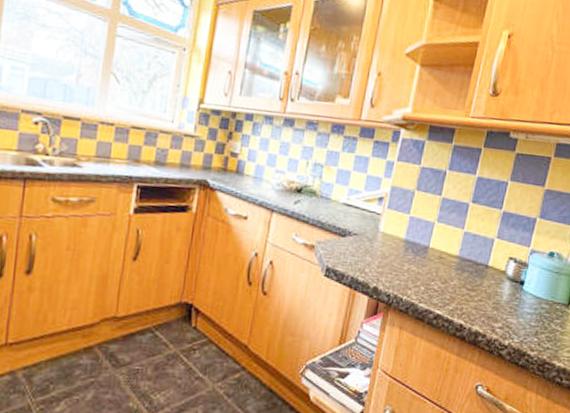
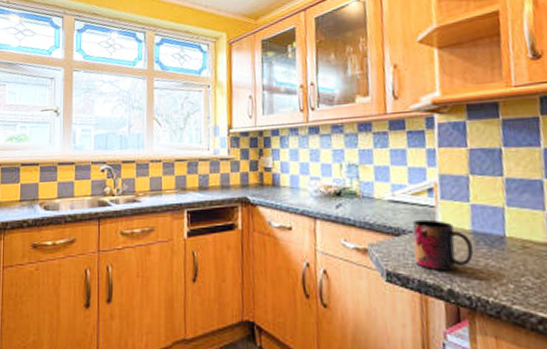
mug: none [352,224,403,272] -> present [412,219,474,271]

